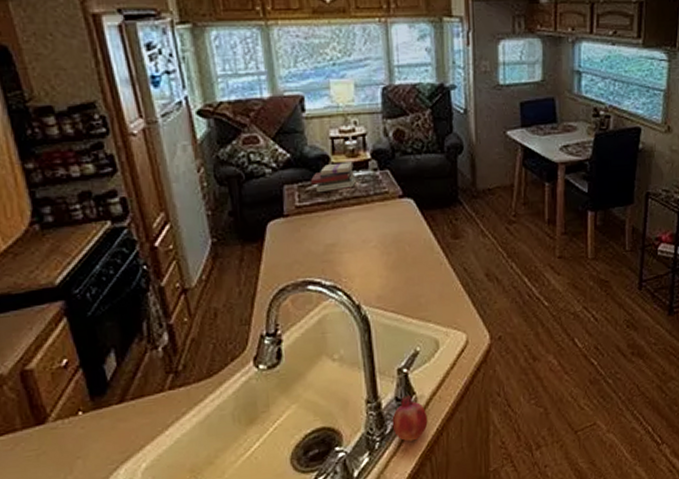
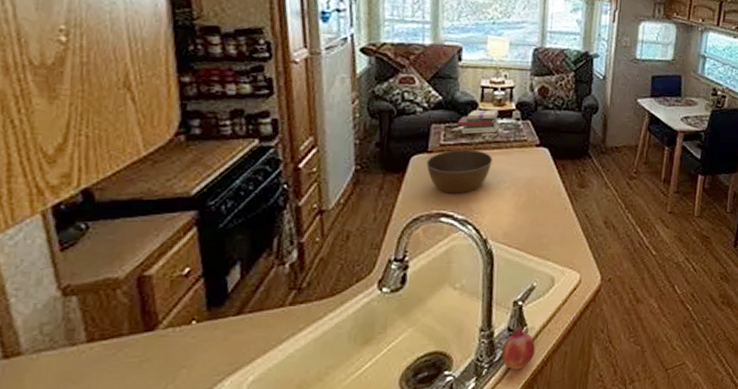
bowl: none [283,208,354,259] -> present [426,149,492,194]

